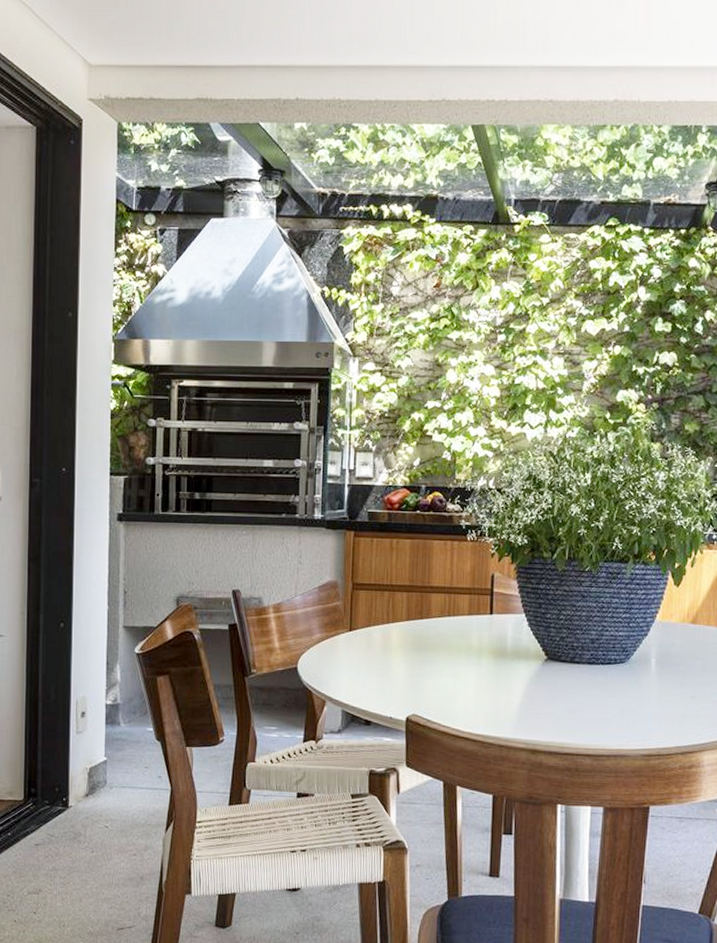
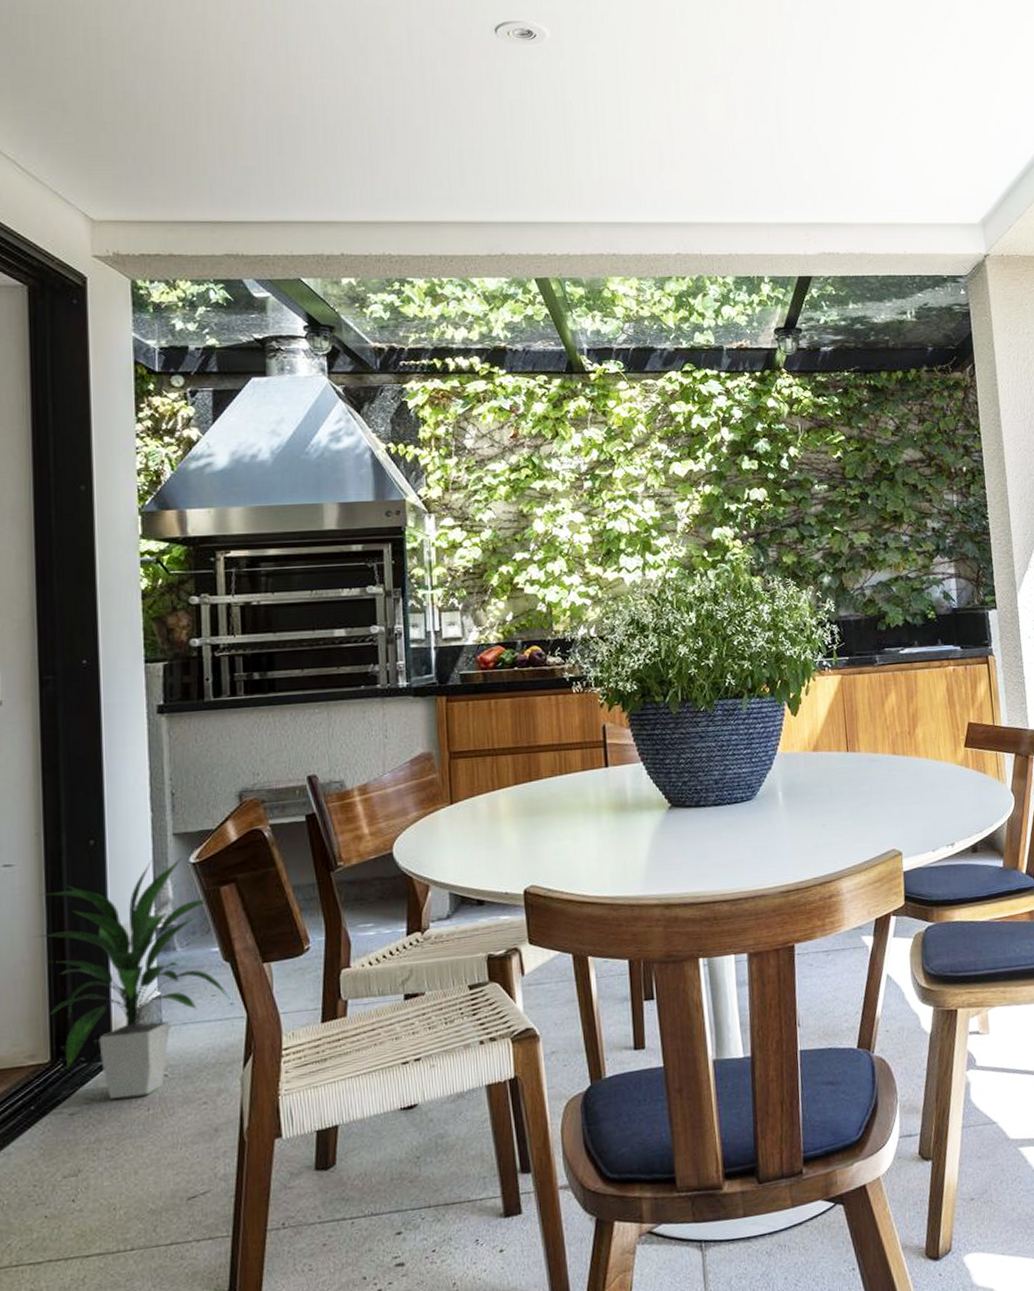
indoor plant: none [17,646,160,840] -> present [35,857,232,1100]

